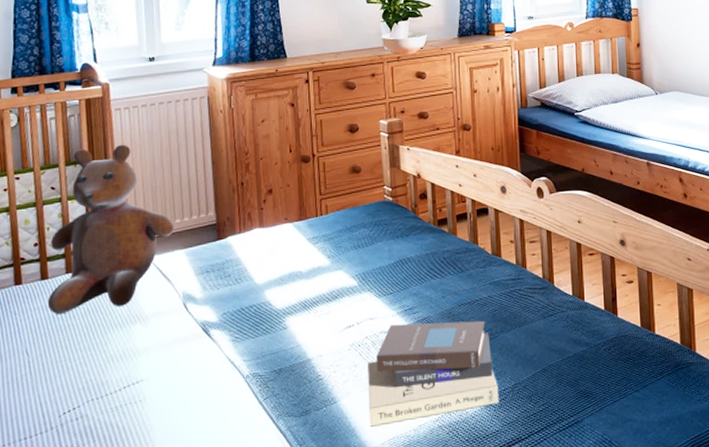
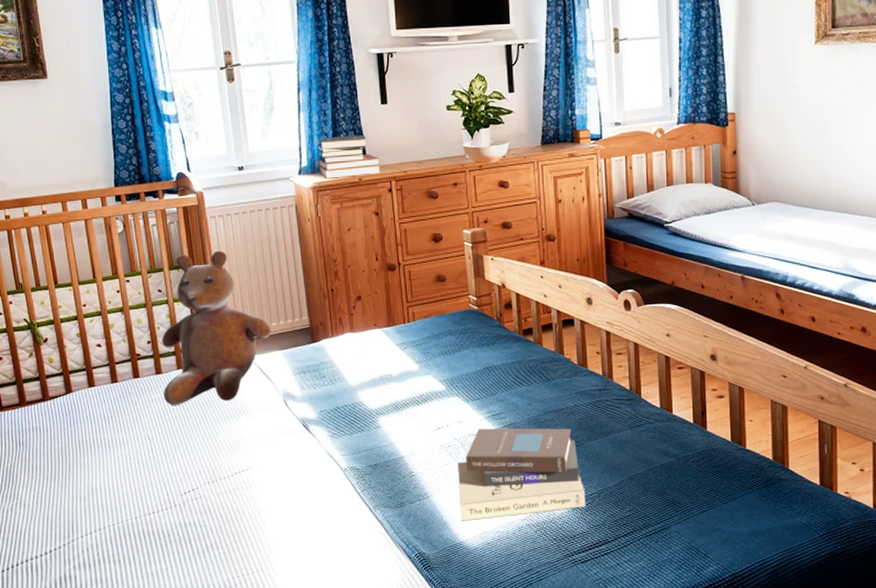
books: none [233,27,298,70] -> present [317,135,380,179]

